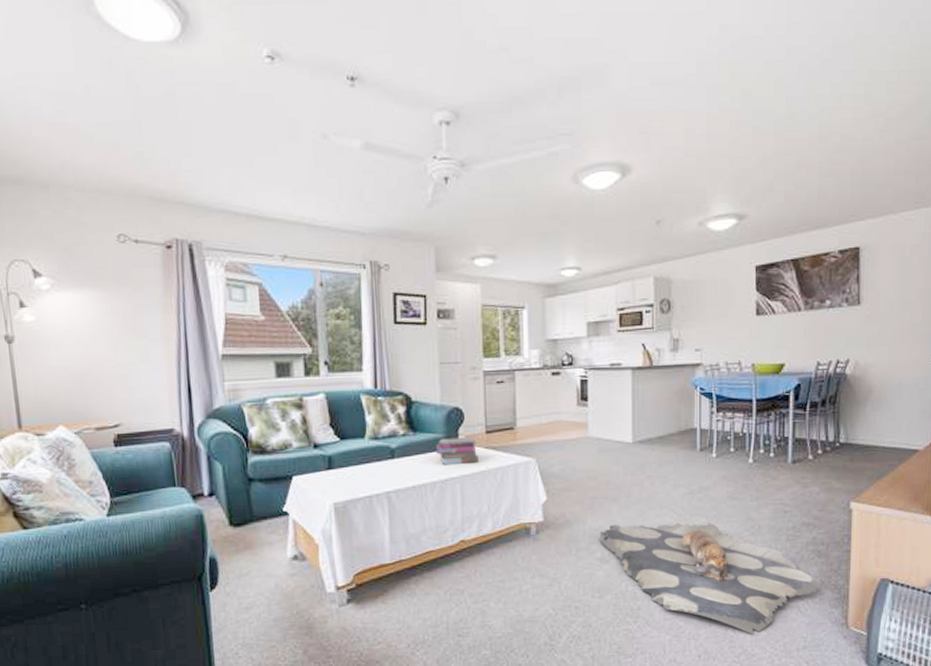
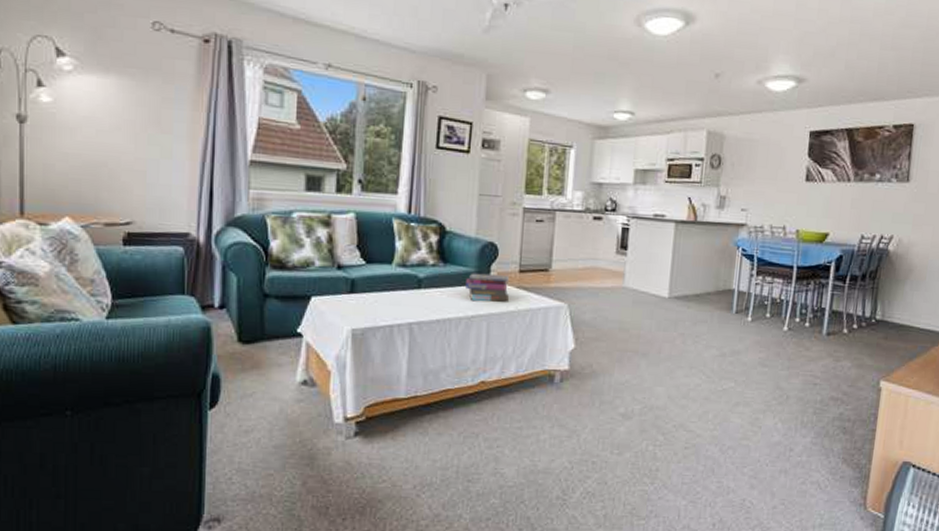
dog bed: present [599,523,822,635] -> none [624,380,844,508]

